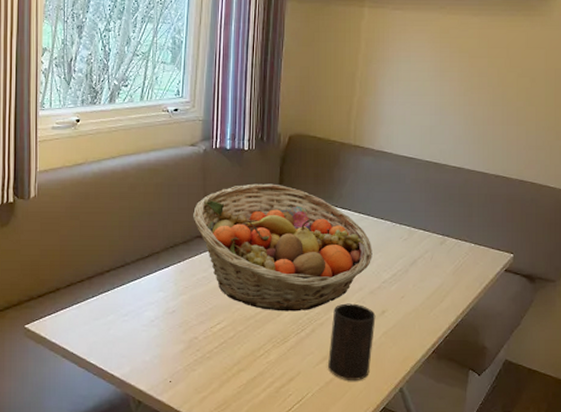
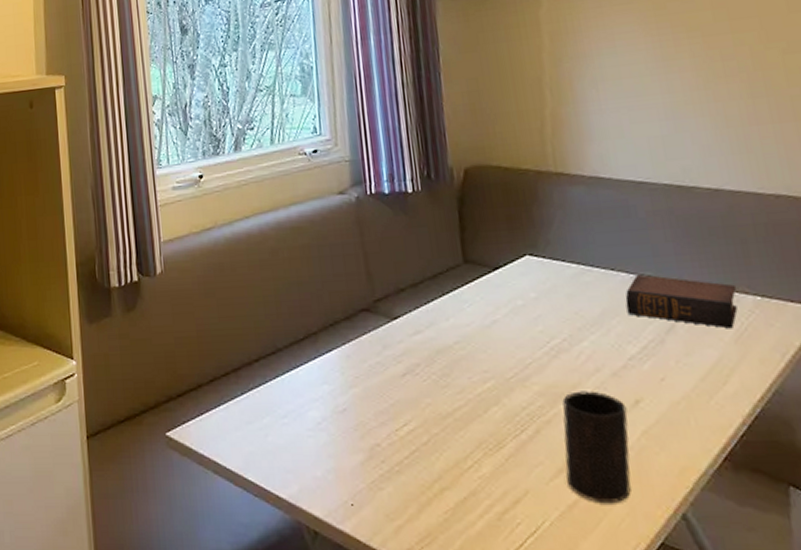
fruit basket: present [193,183,373,312] -> none [353,233,608,406]
book: none [387,223,459,265] -> present [625,274,738,329]

